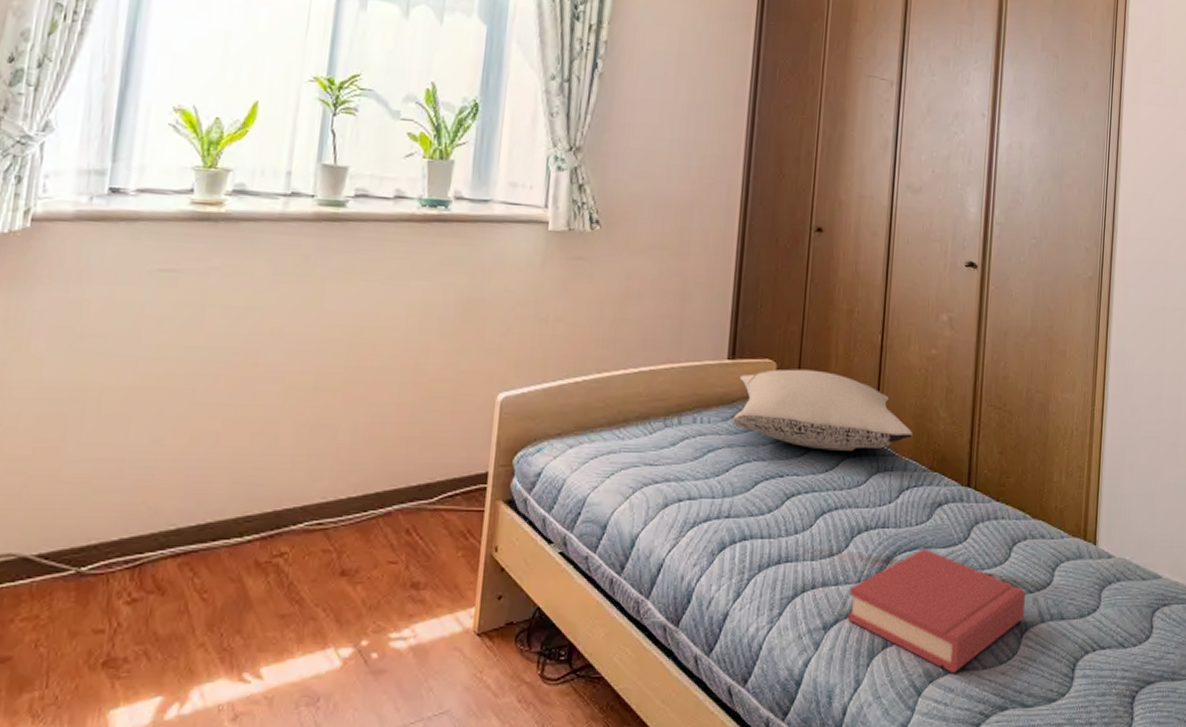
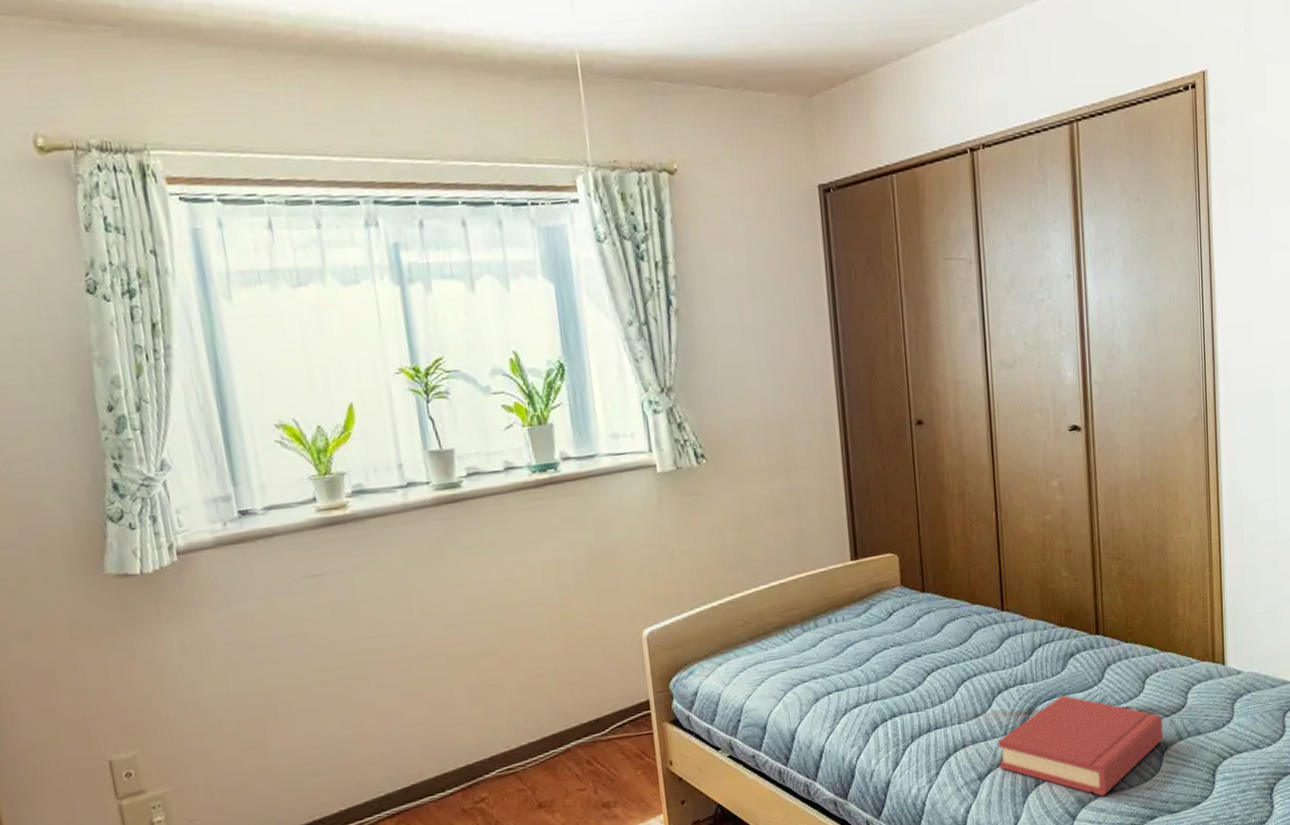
pillow: present [731,369,912,451] -> none [864,555,1038,627]

